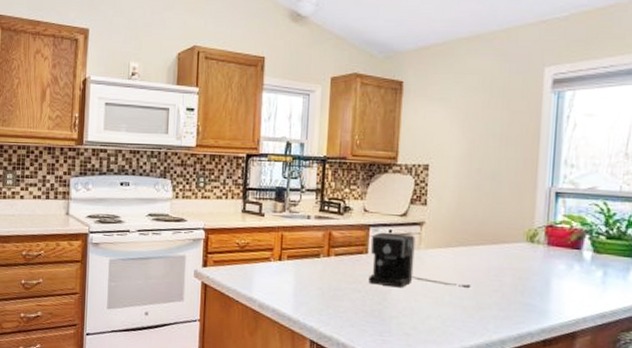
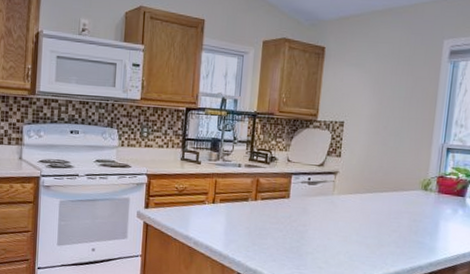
coffee maker: present [368,232,471,289] -> none [289,179,374,229]

